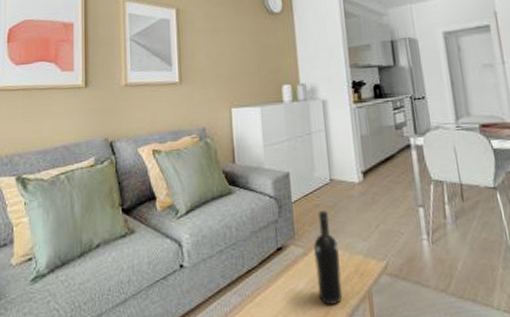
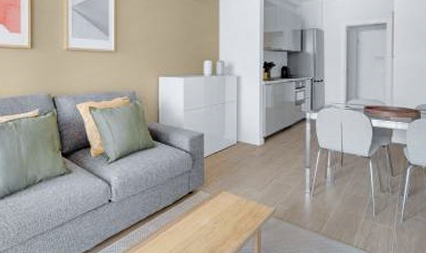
wine bottle: present [313,211,343,305] -> none [218,166,239,237]

